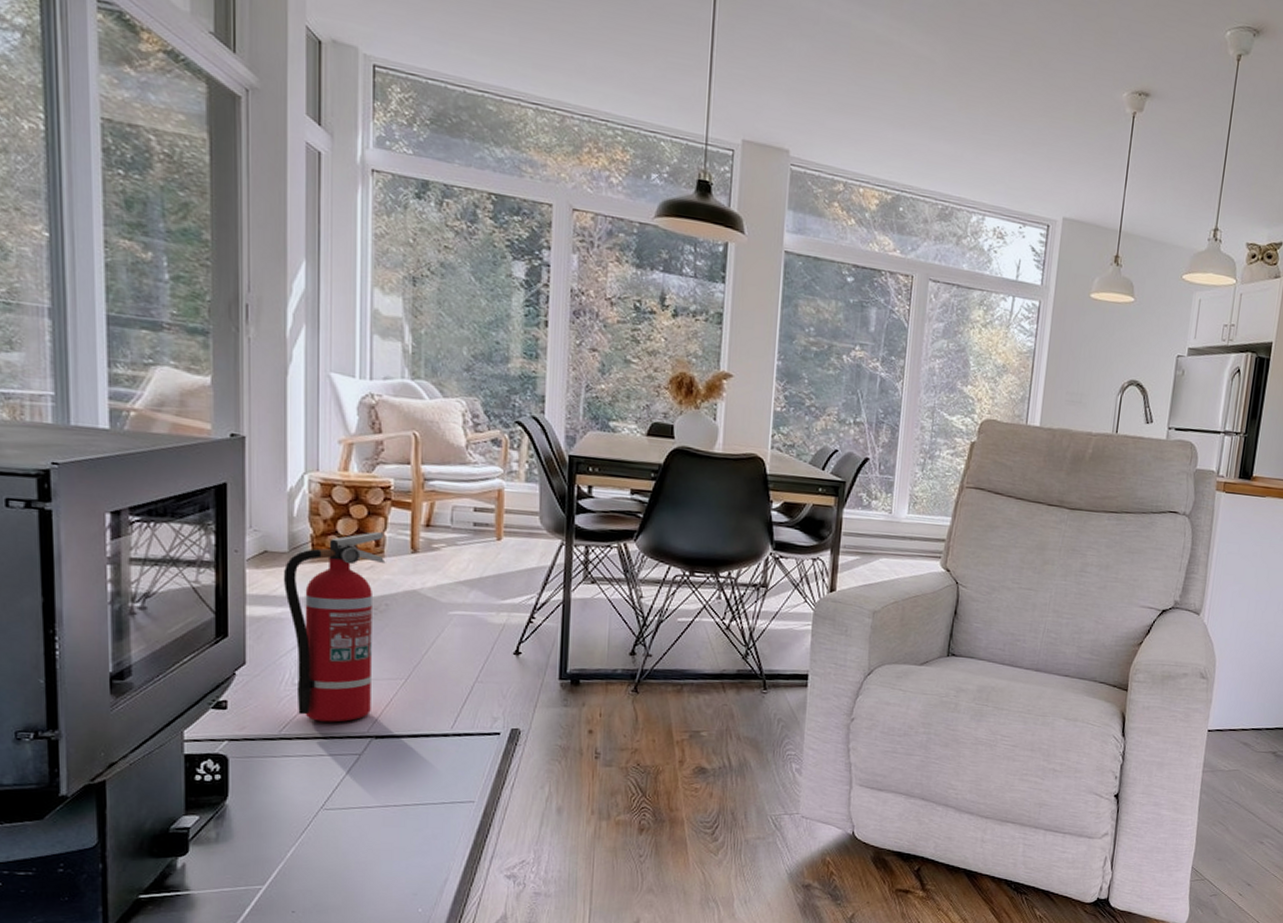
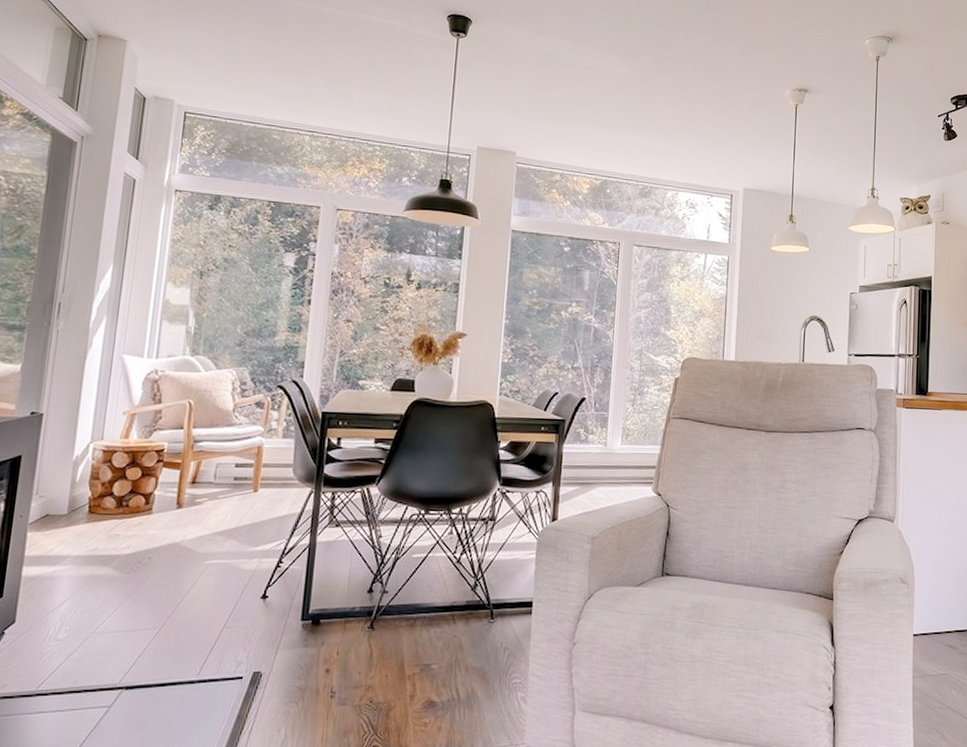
fire extinguisher: present [283,532,386,723] -> none [57,491,154,675]

